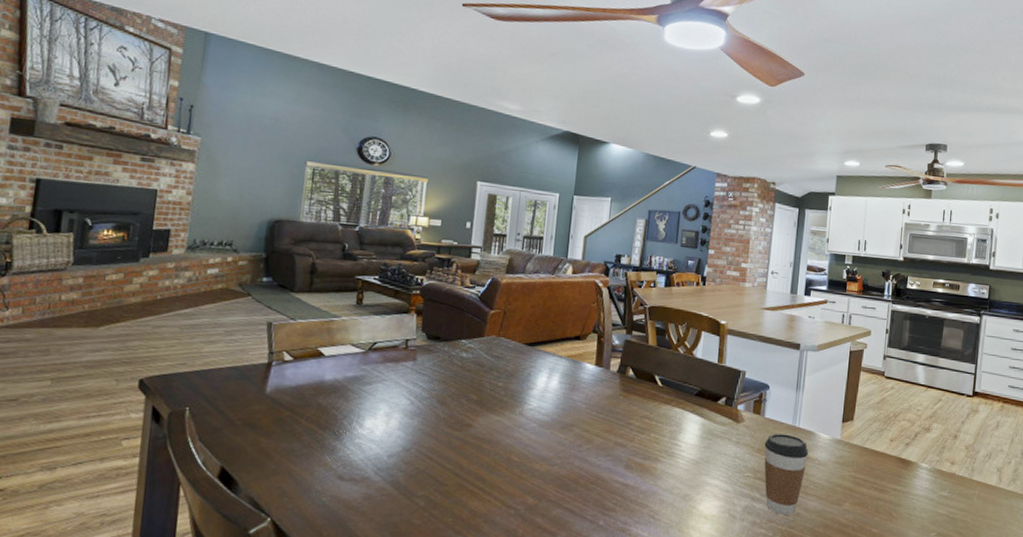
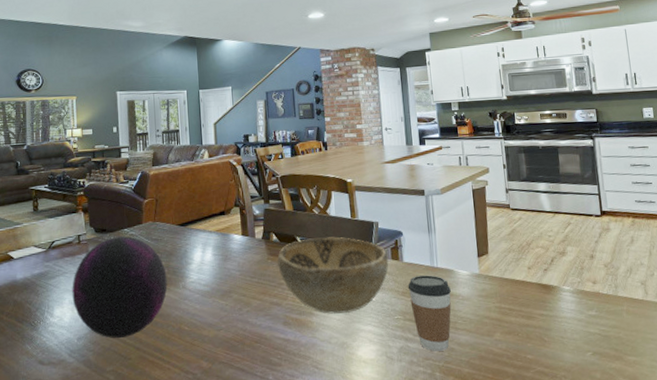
decorative orb: none [388,347,504,461] -> present [72,236,167,338]
decorative bowl: none [629,379,750,464] -> present [277,237,389,314]

